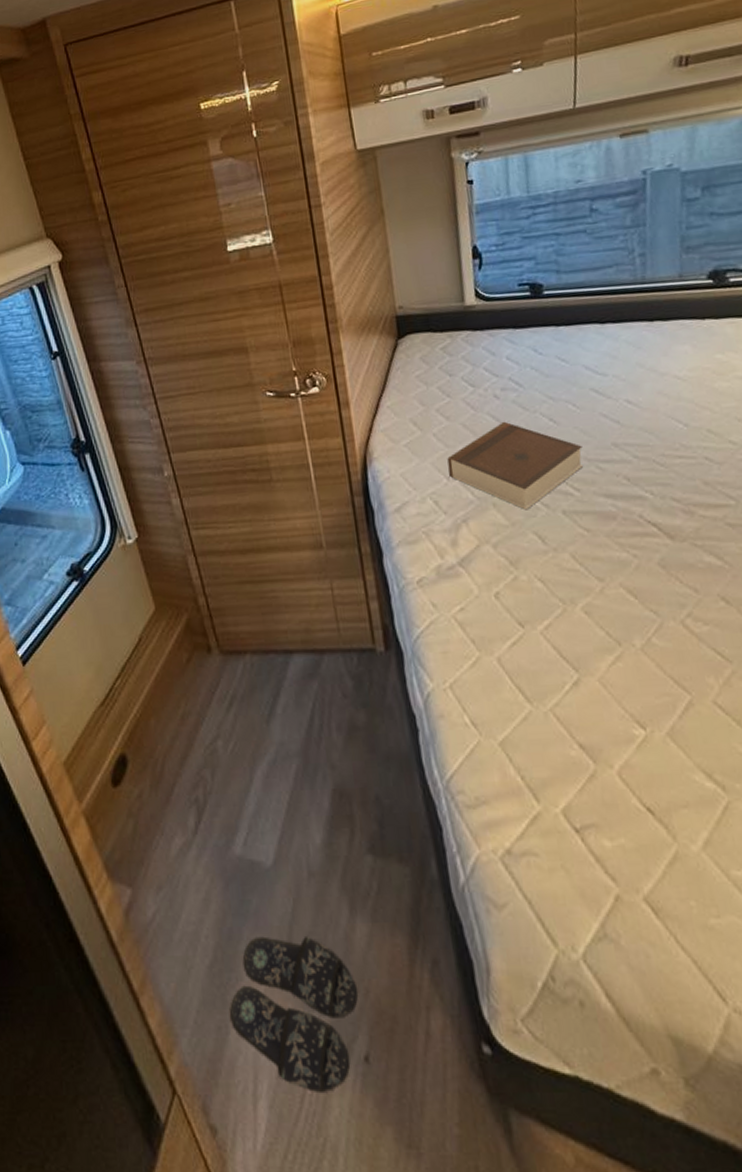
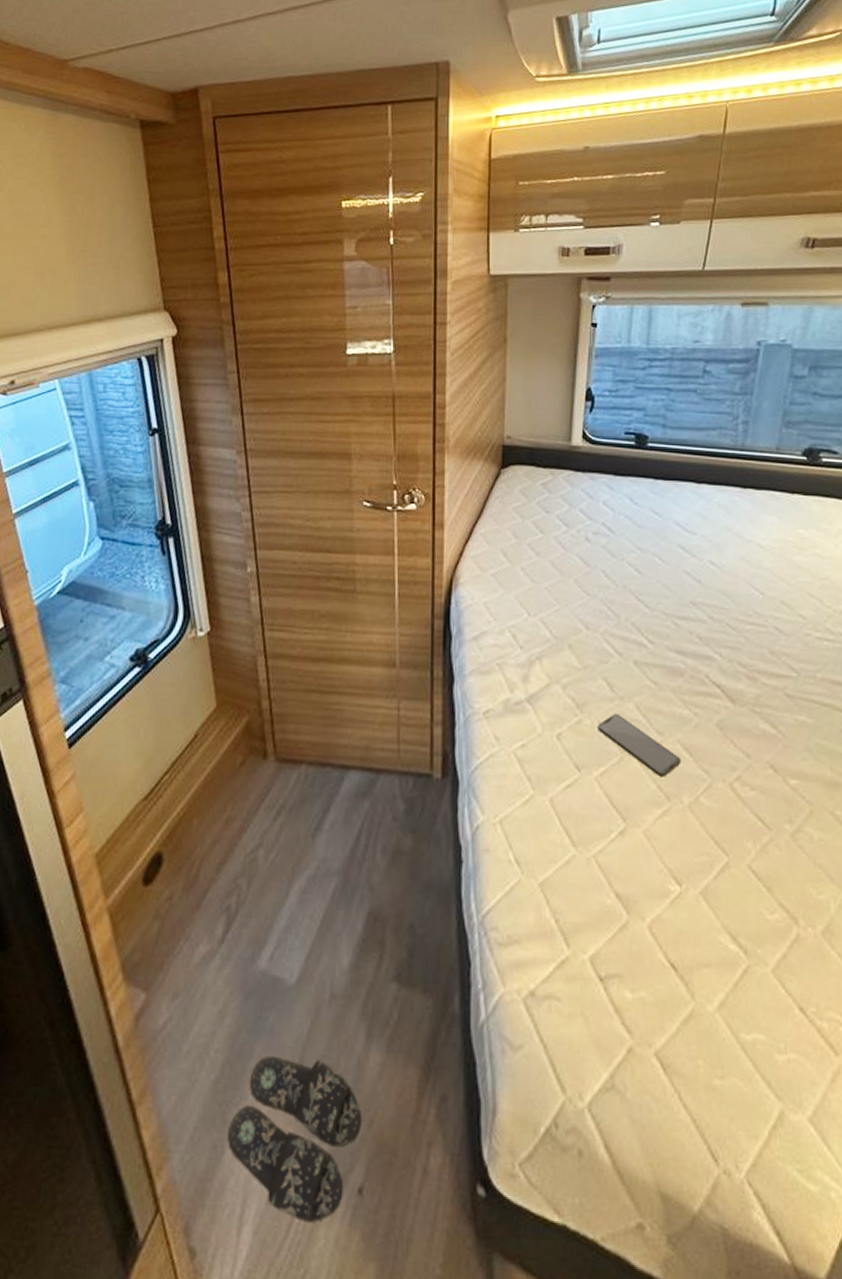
book: present [447,421,584,510] -> none [531,564,662,656]
smartphone: none [534,565,627,623] -> present [598,713,681,777]

